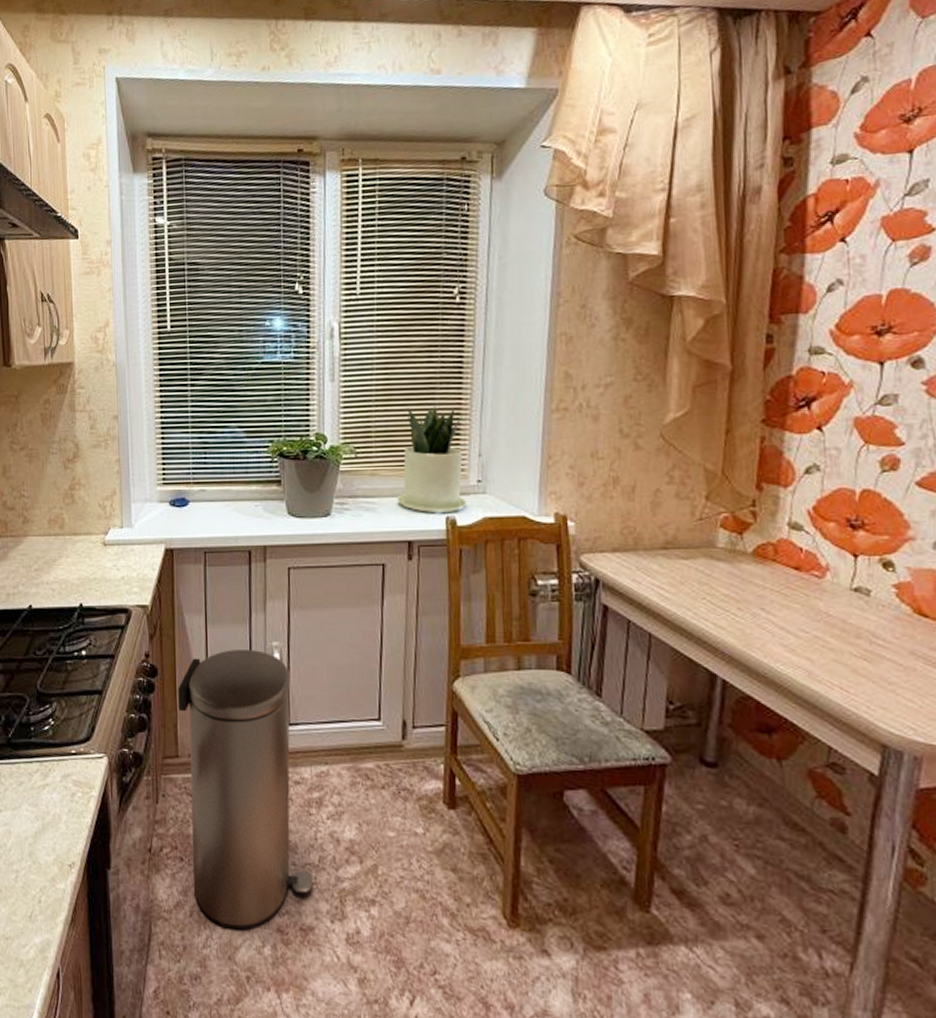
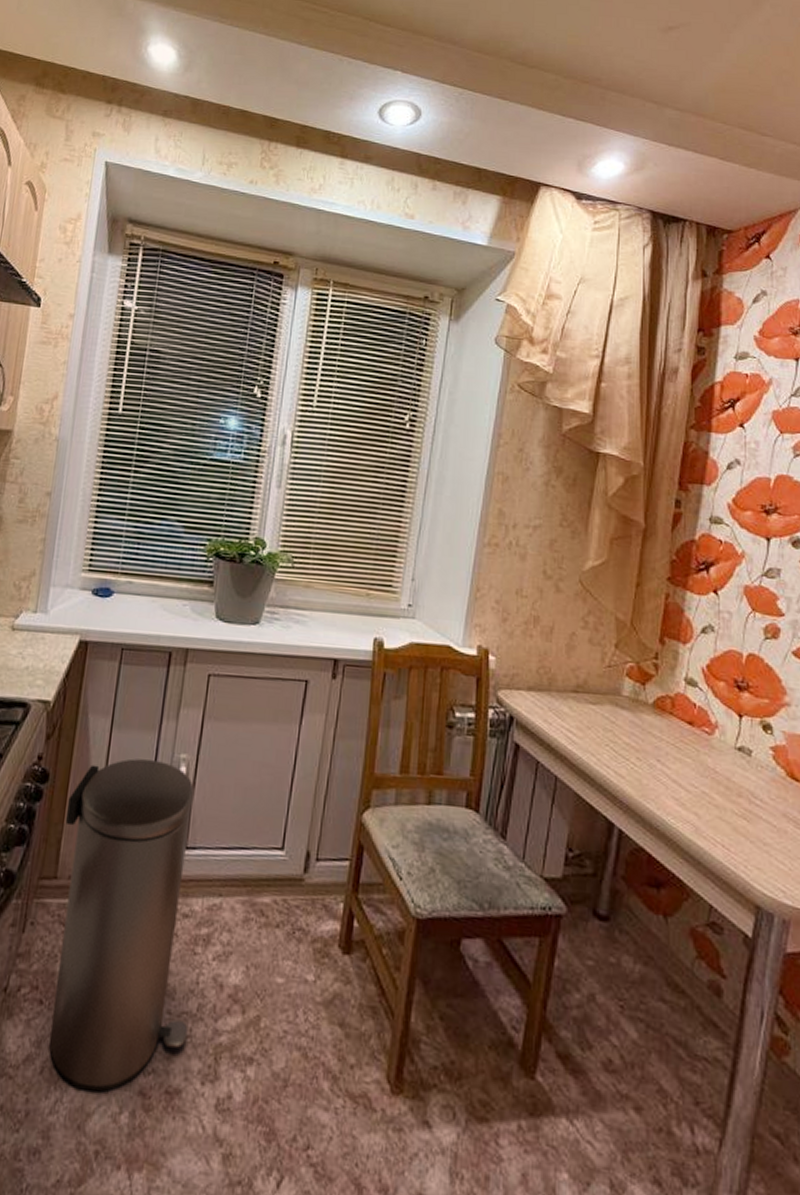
planter: present [397,407,468,512] -> none [328,524,400,634]

